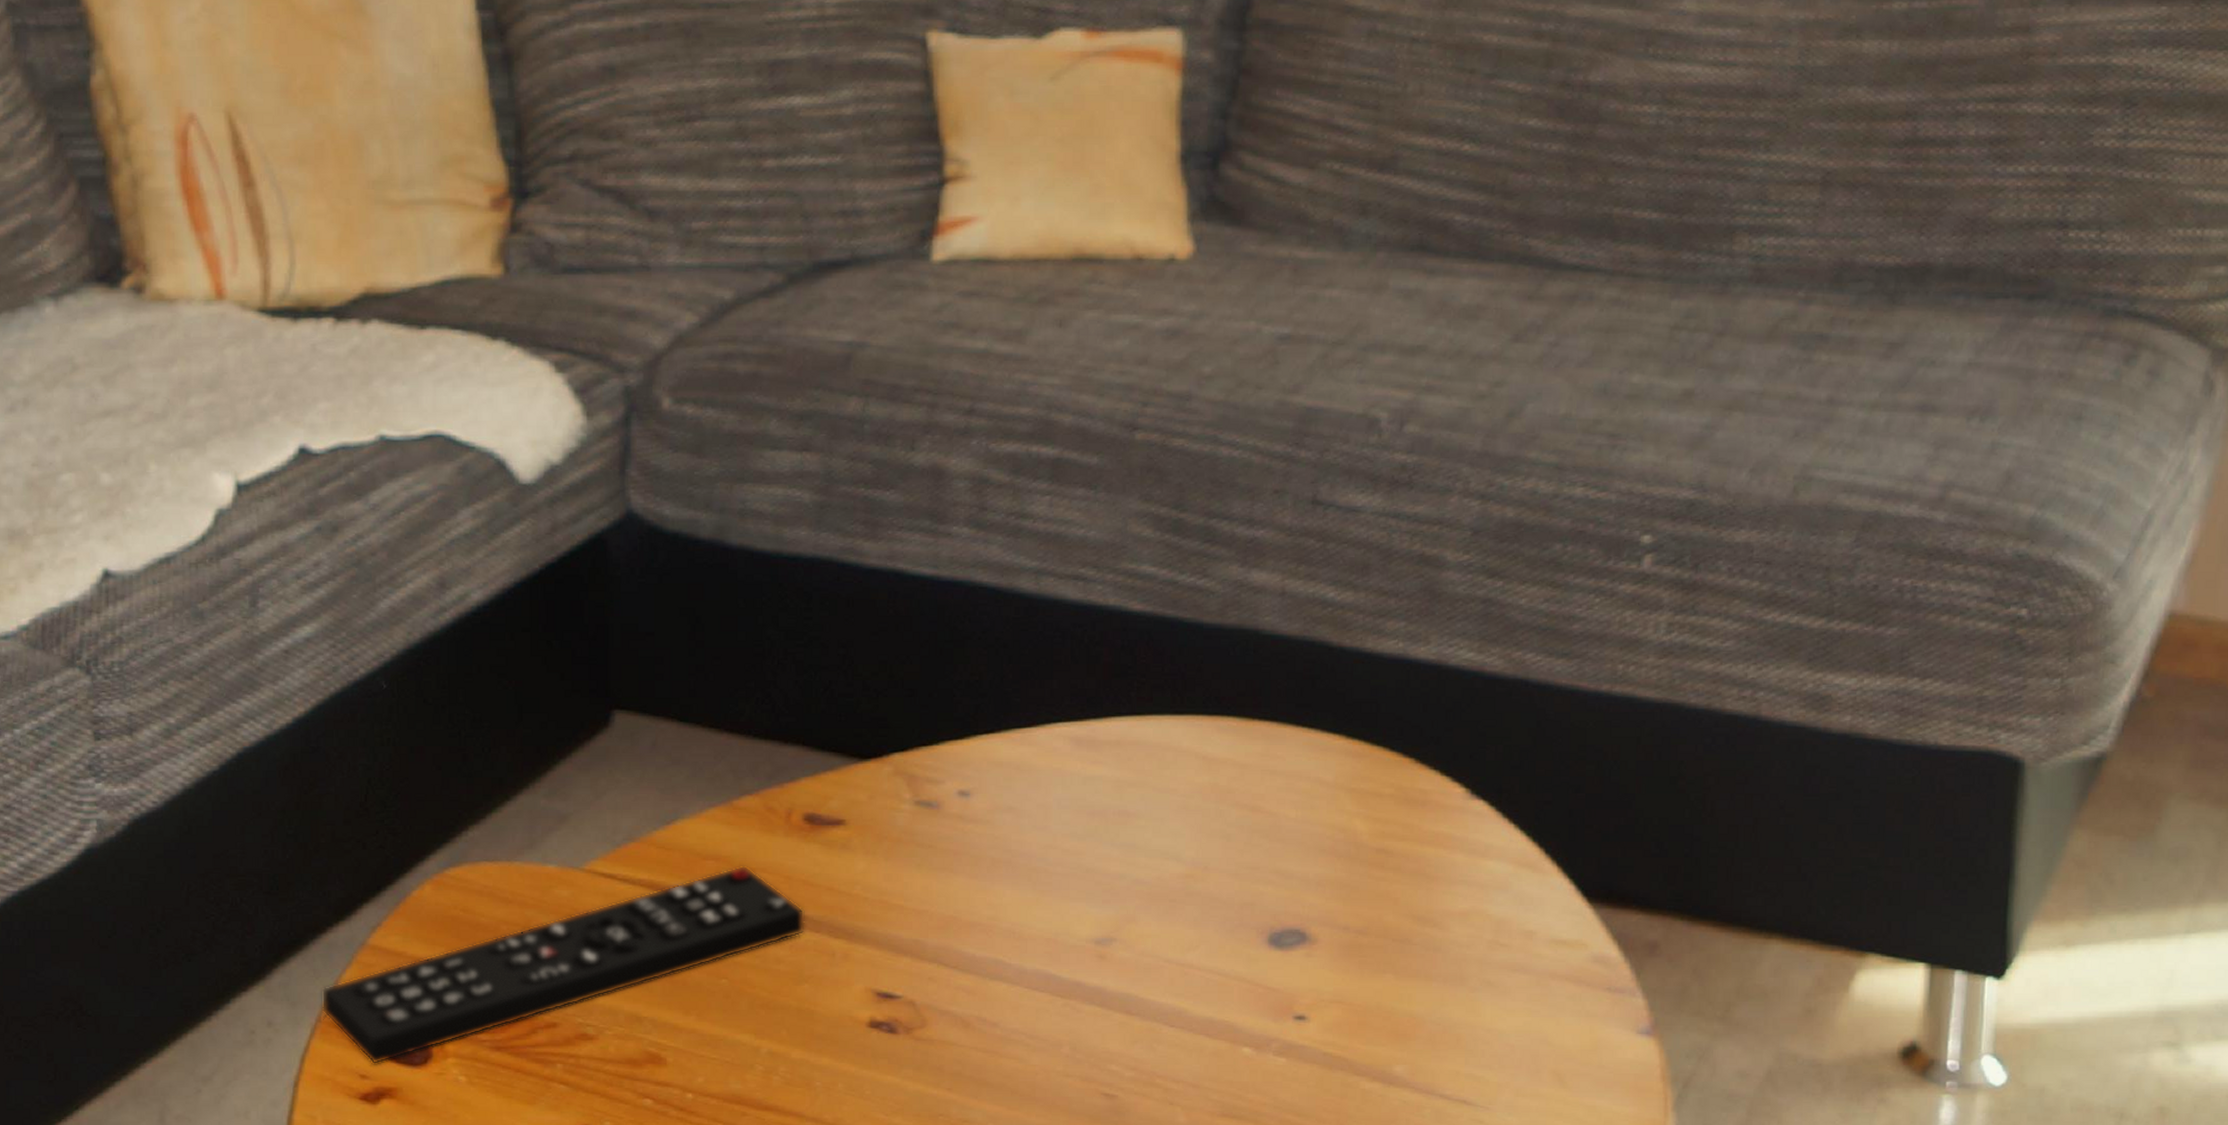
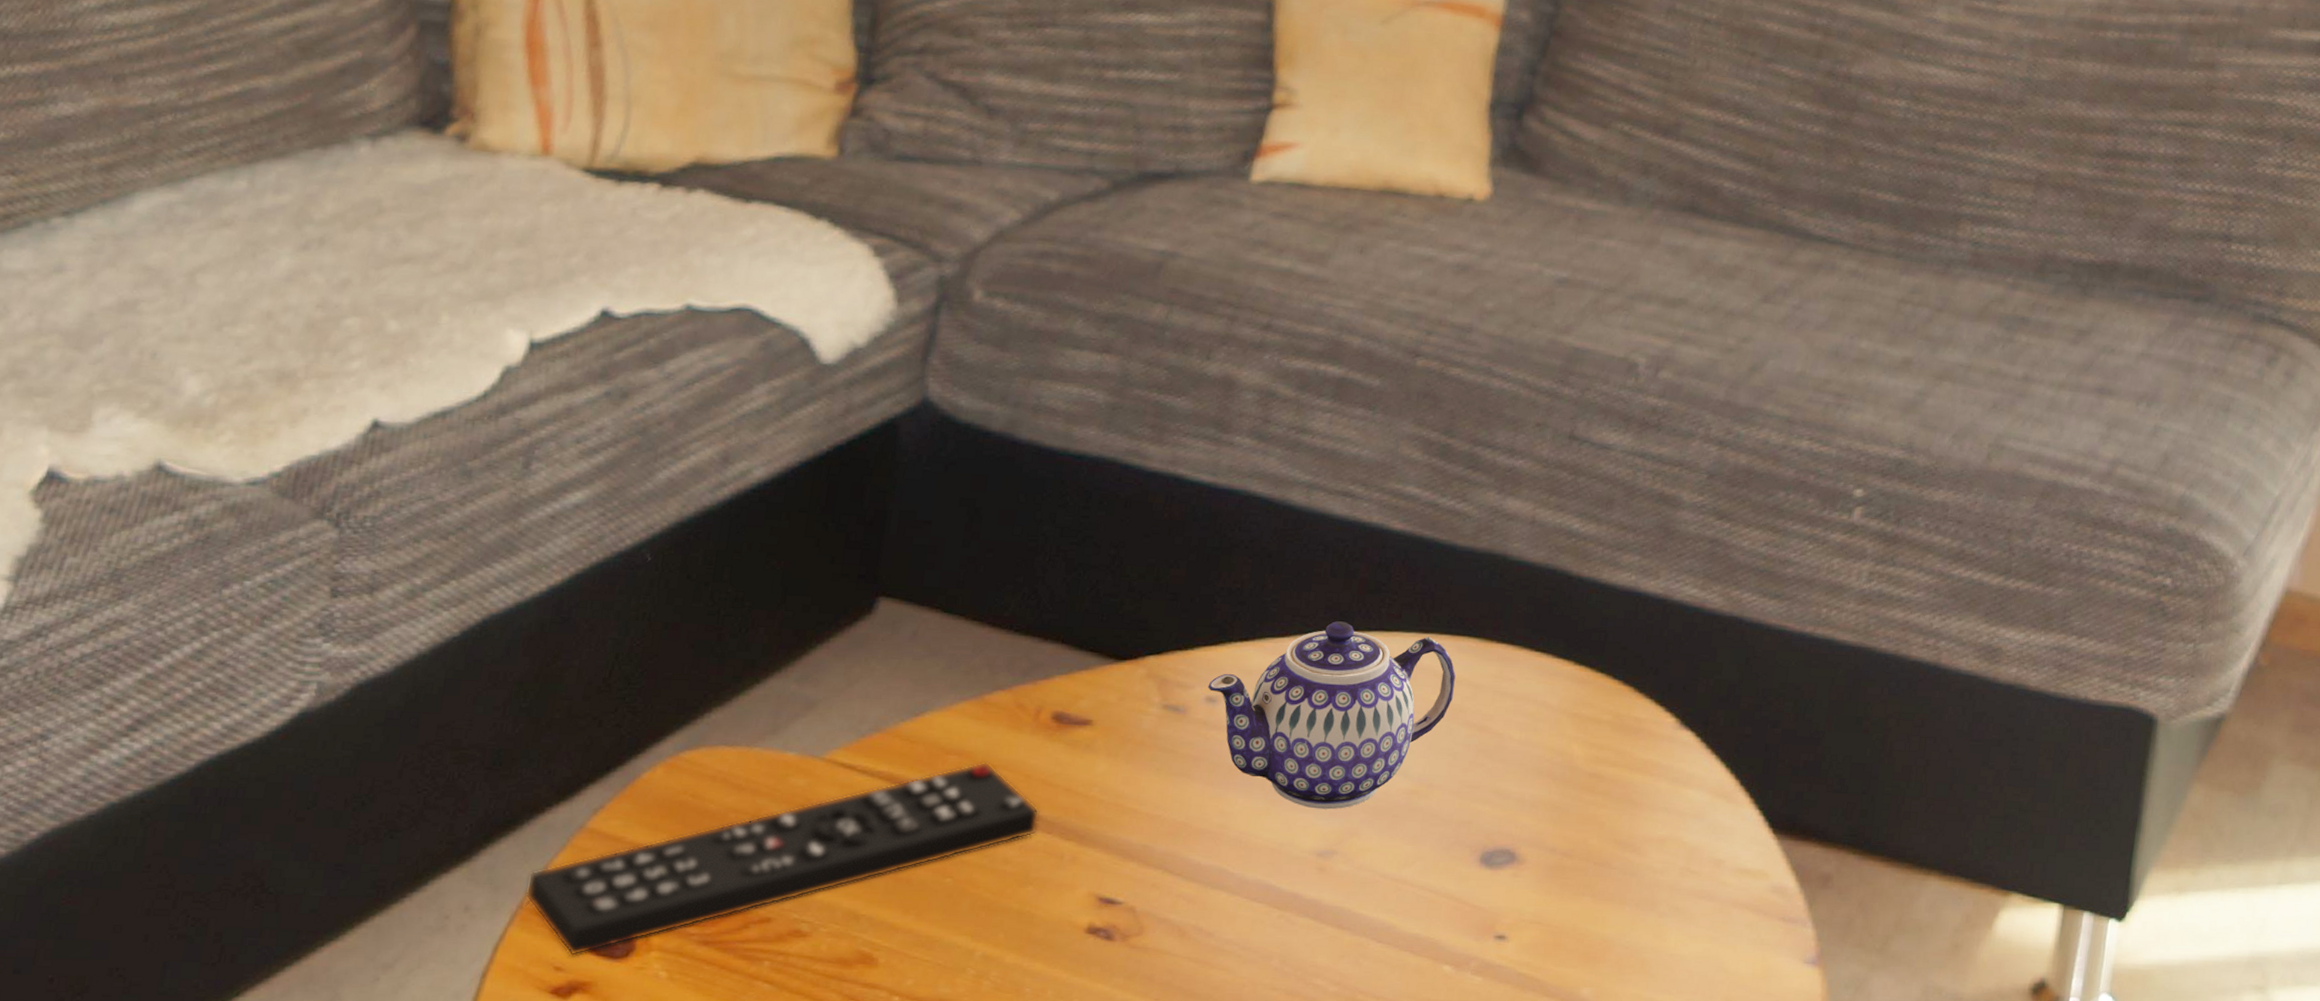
teapot: none [958,708,1219,897] -> present [1207,621,1456,810]

